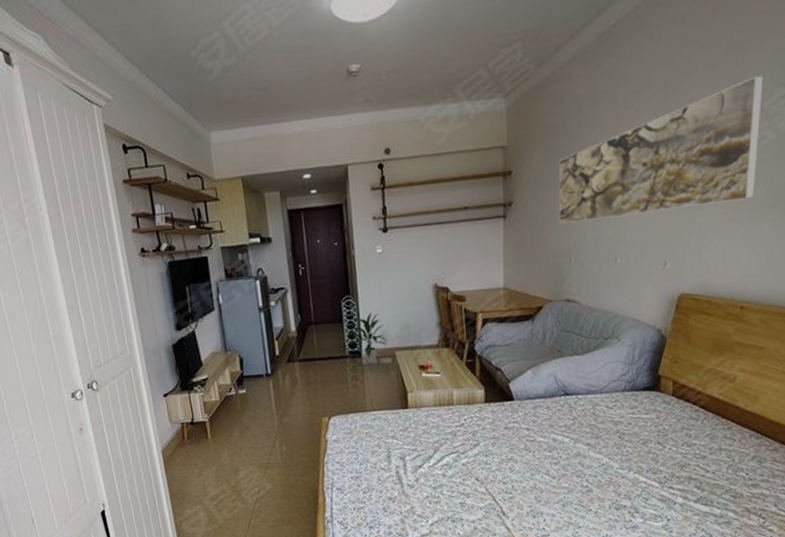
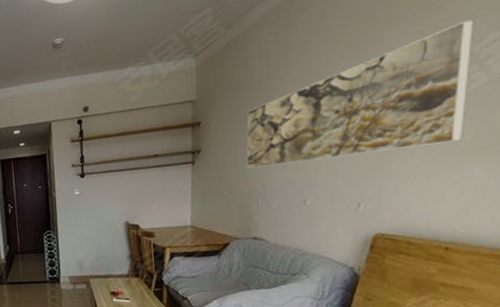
indoor plant: present [350,313,387,364] -> none [50,245,82,288]

